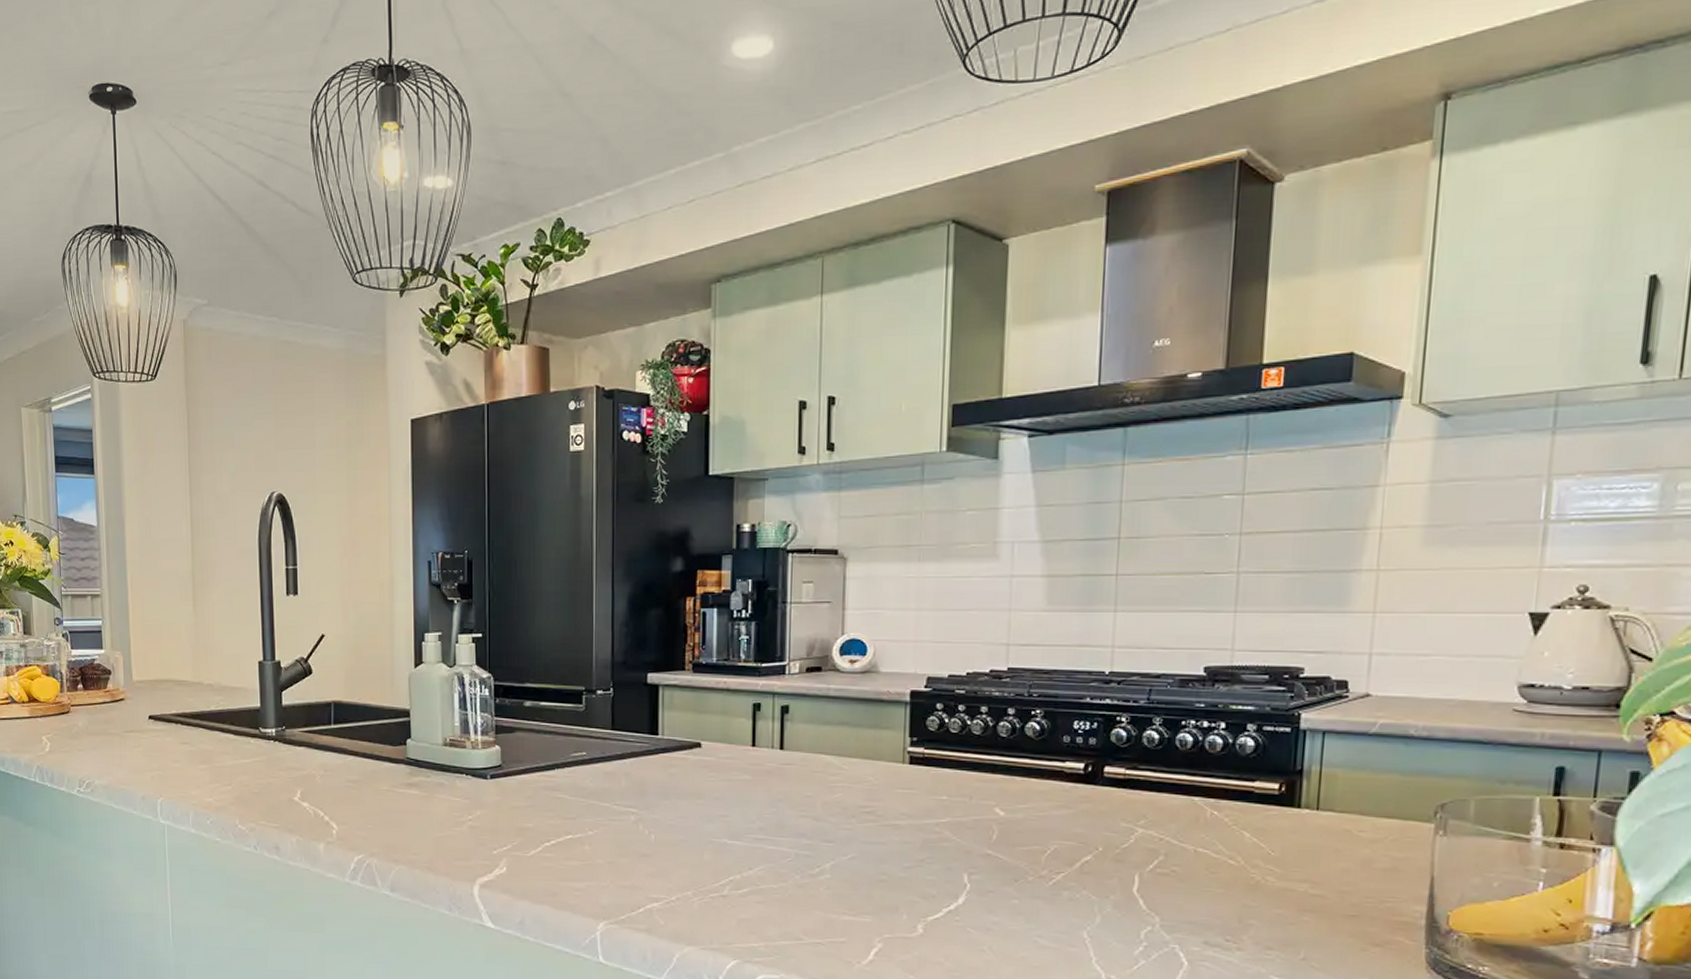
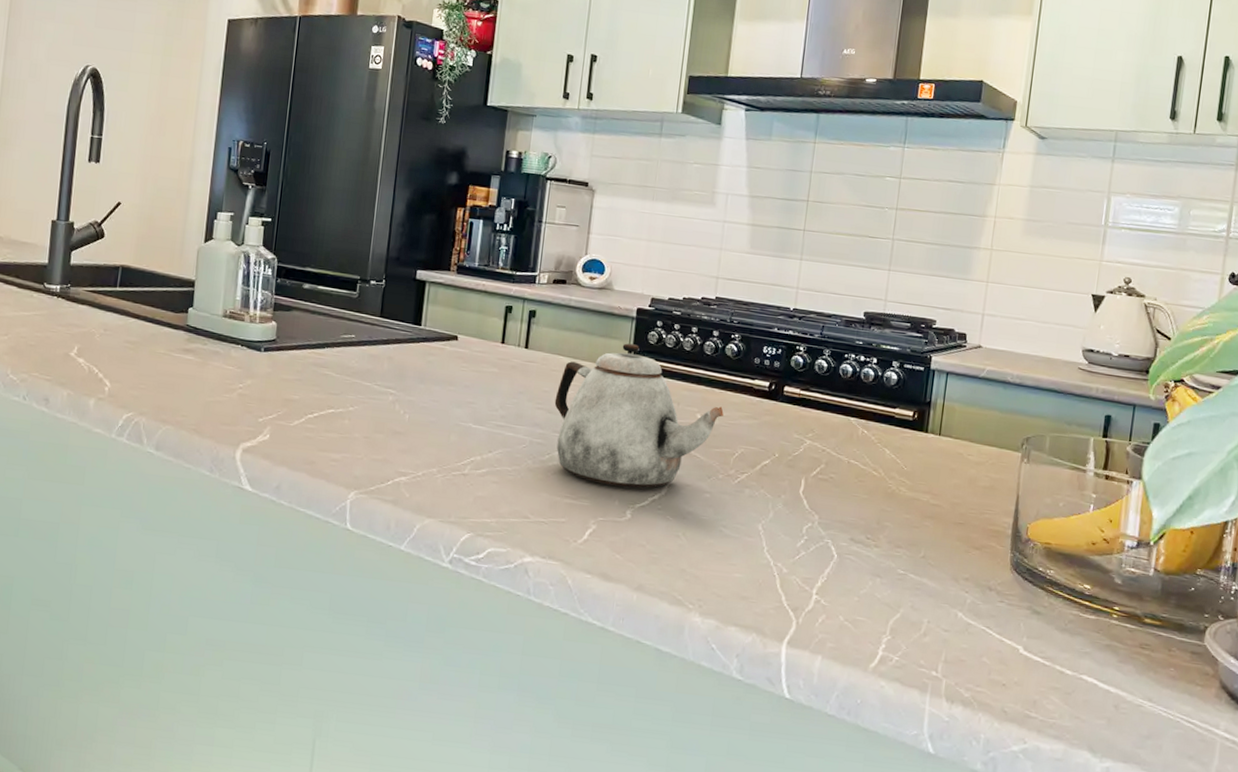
teapot: none [820,733,1028,899] -> present [554,343,724,489]

